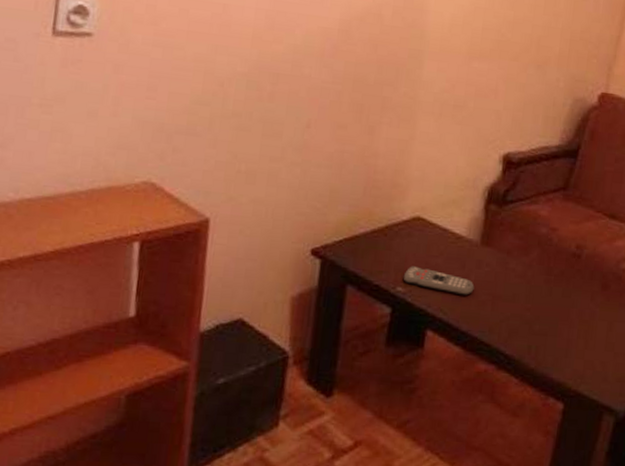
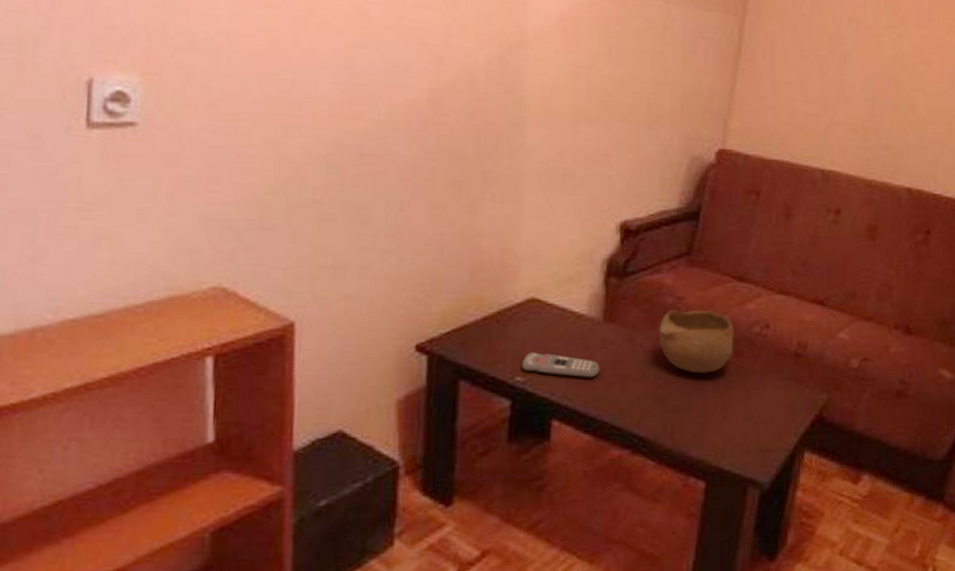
bowl: none [531,239,603,302] -> present [659,310,734,374]

